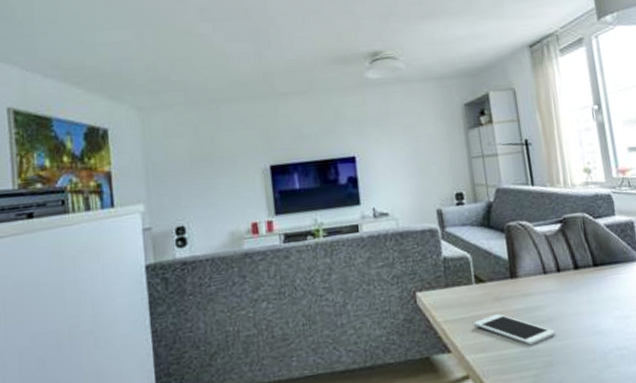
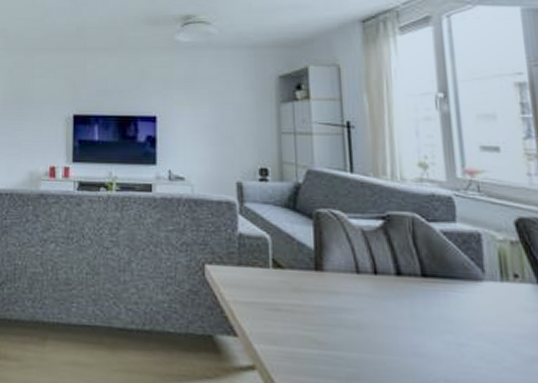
cell phone: present [474,313,556,345] -> none [267,305,366,350]

